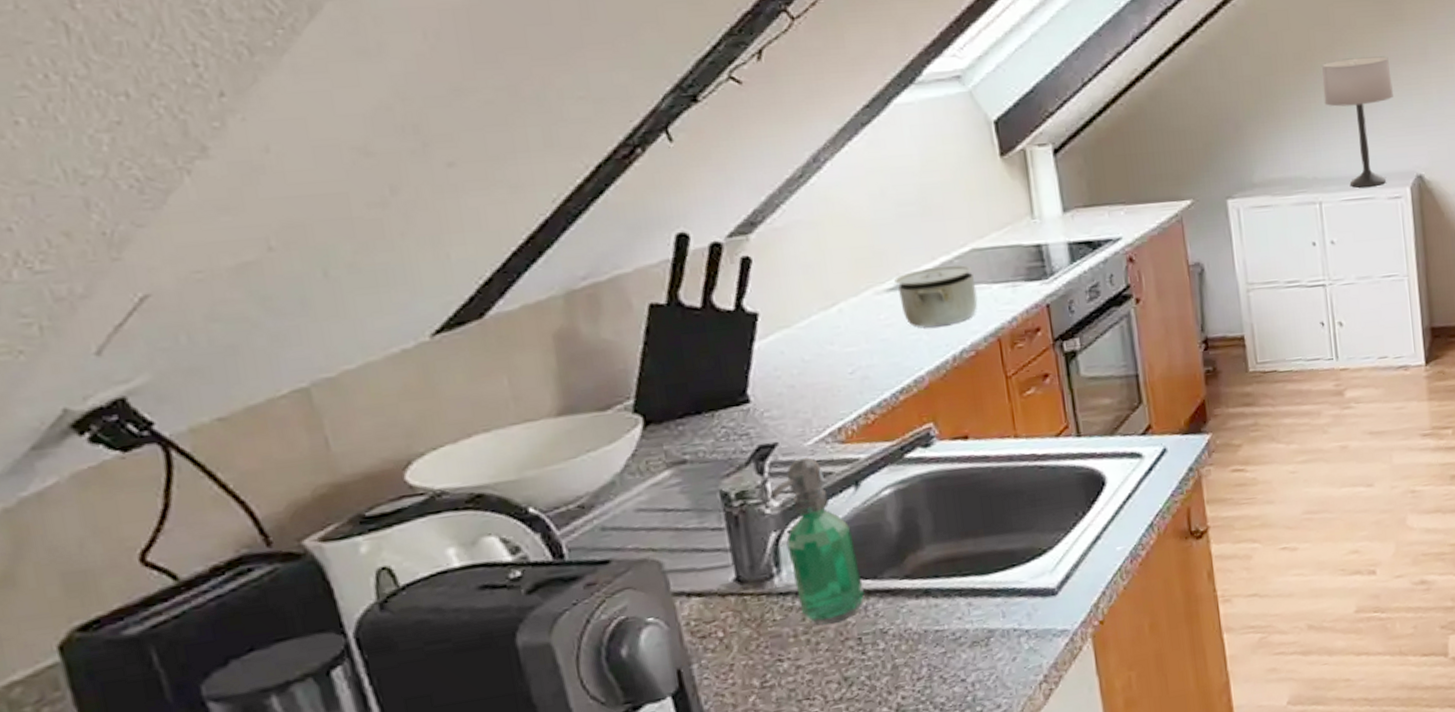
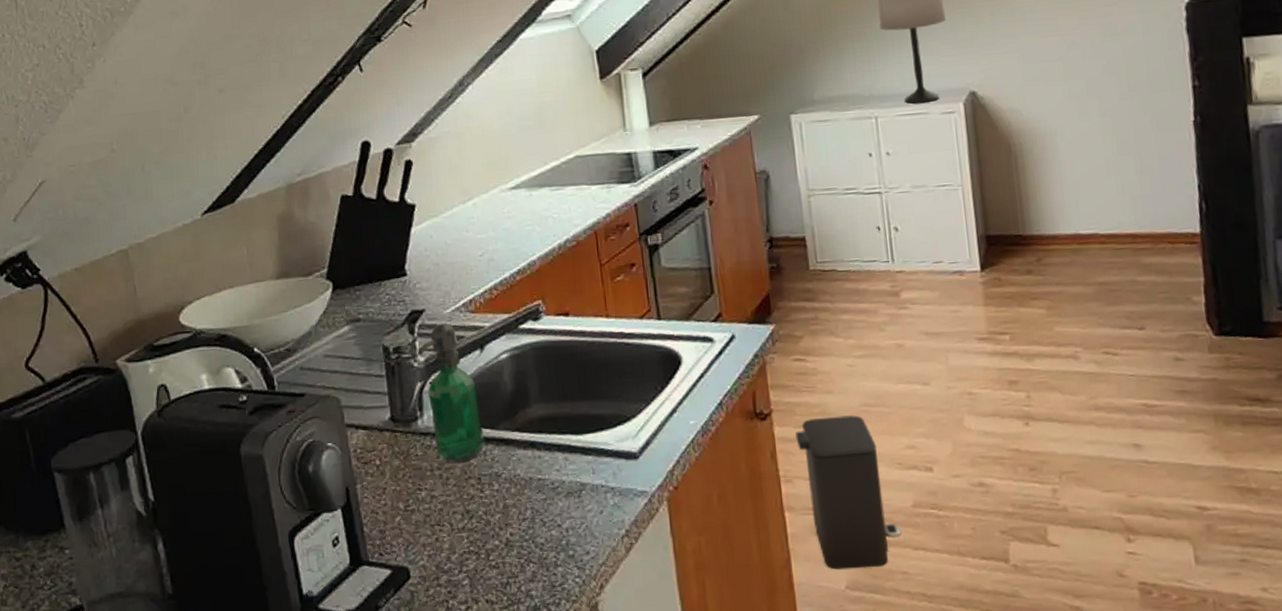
saucepan: present [894,265,978,328] -> none [516,169,580,221]
pedal bin: none [1234,524,1344,687] -> present [795,415,902,570]

